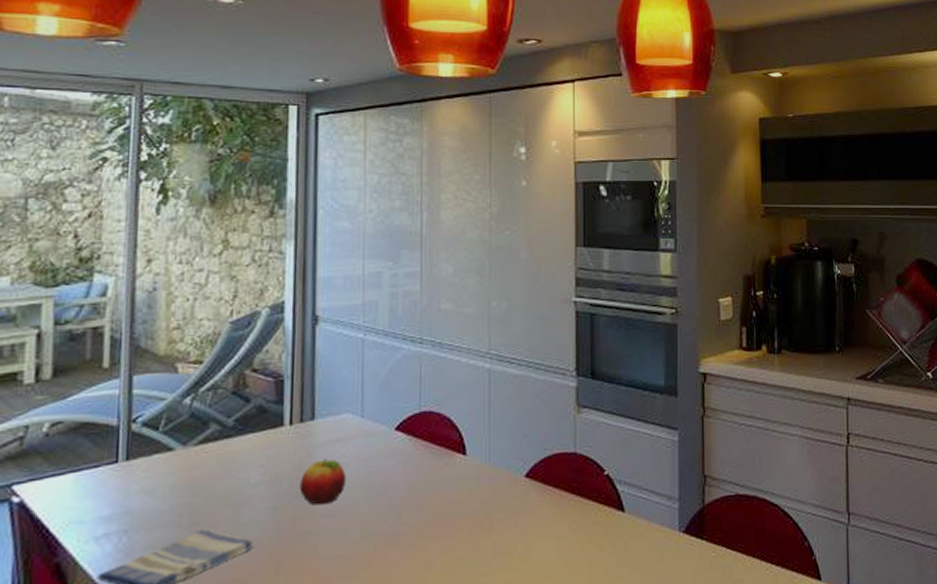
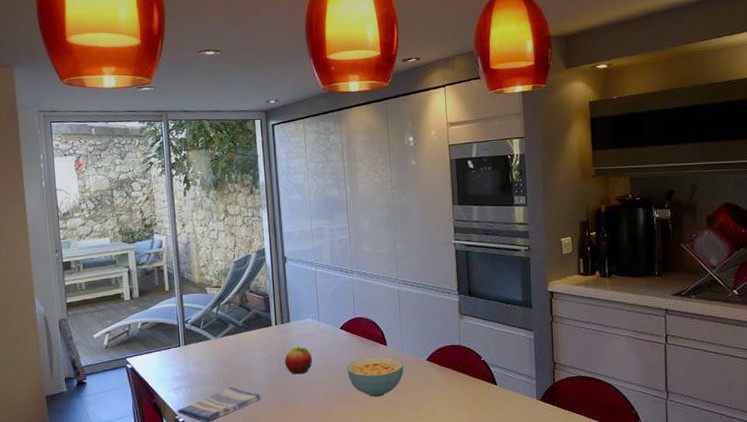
cereal bowl: none [400,473,490,538] -> present [347,357,404,397]

